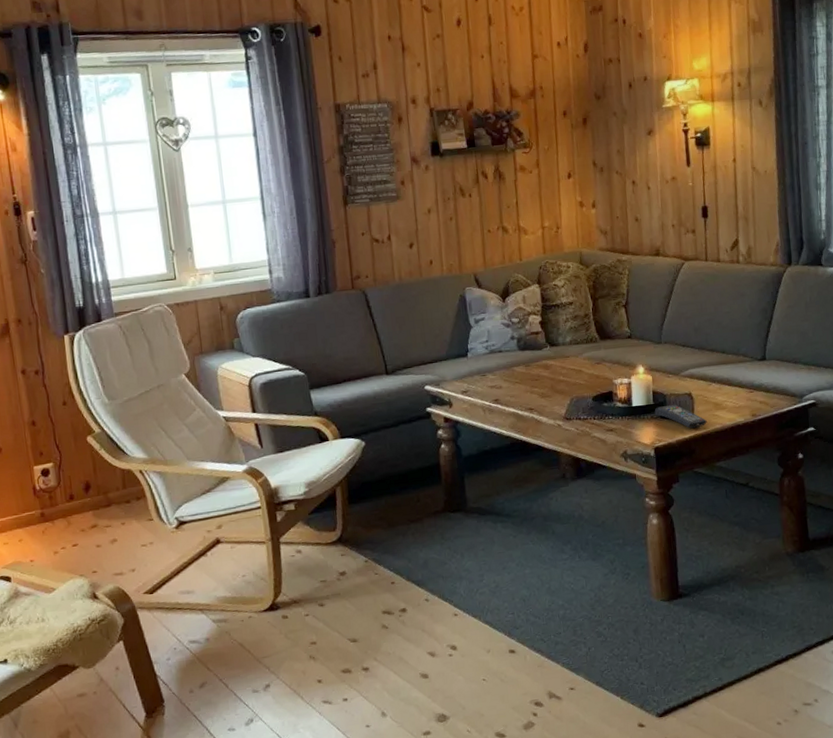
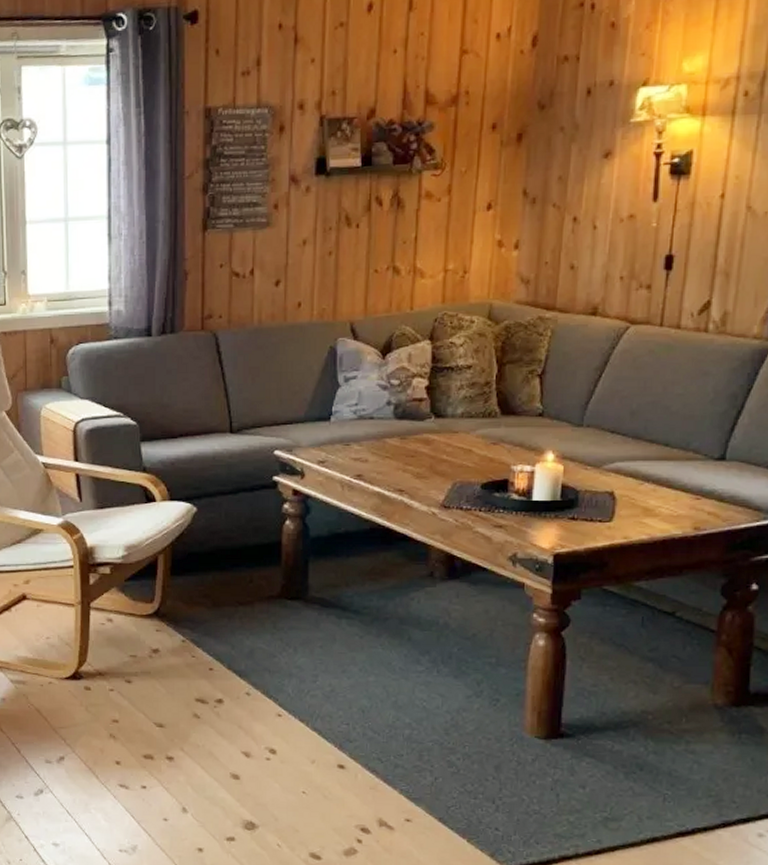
remote control: present [654,404,707,429] -> none [560,503,630,536]

